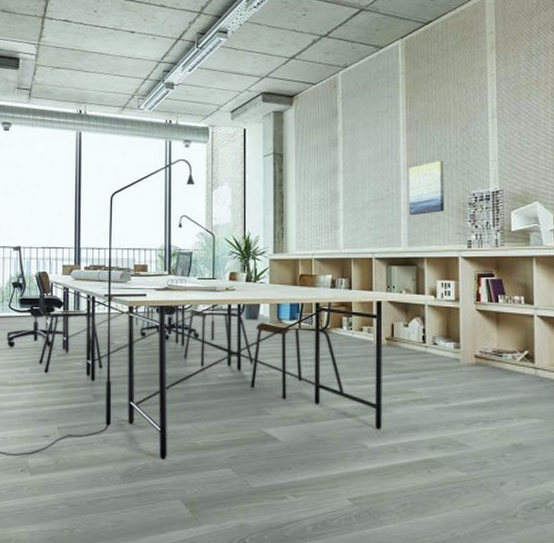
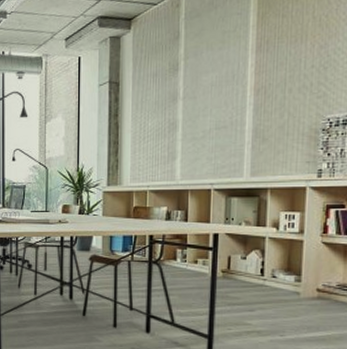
wall art: present [408,161,445,216] -> none [253,83,297,144]

